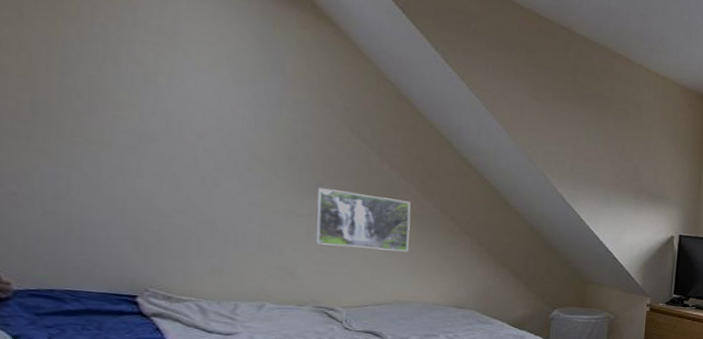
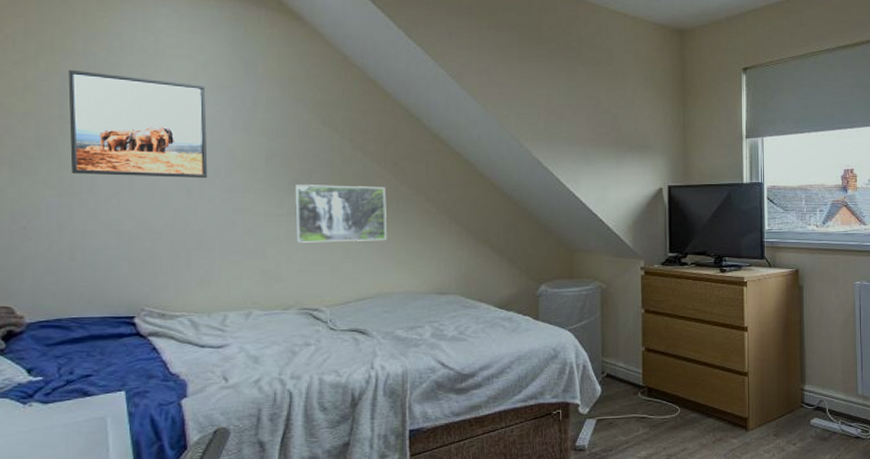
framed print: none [70,36,228,169] -> present [68,69,208,178]

